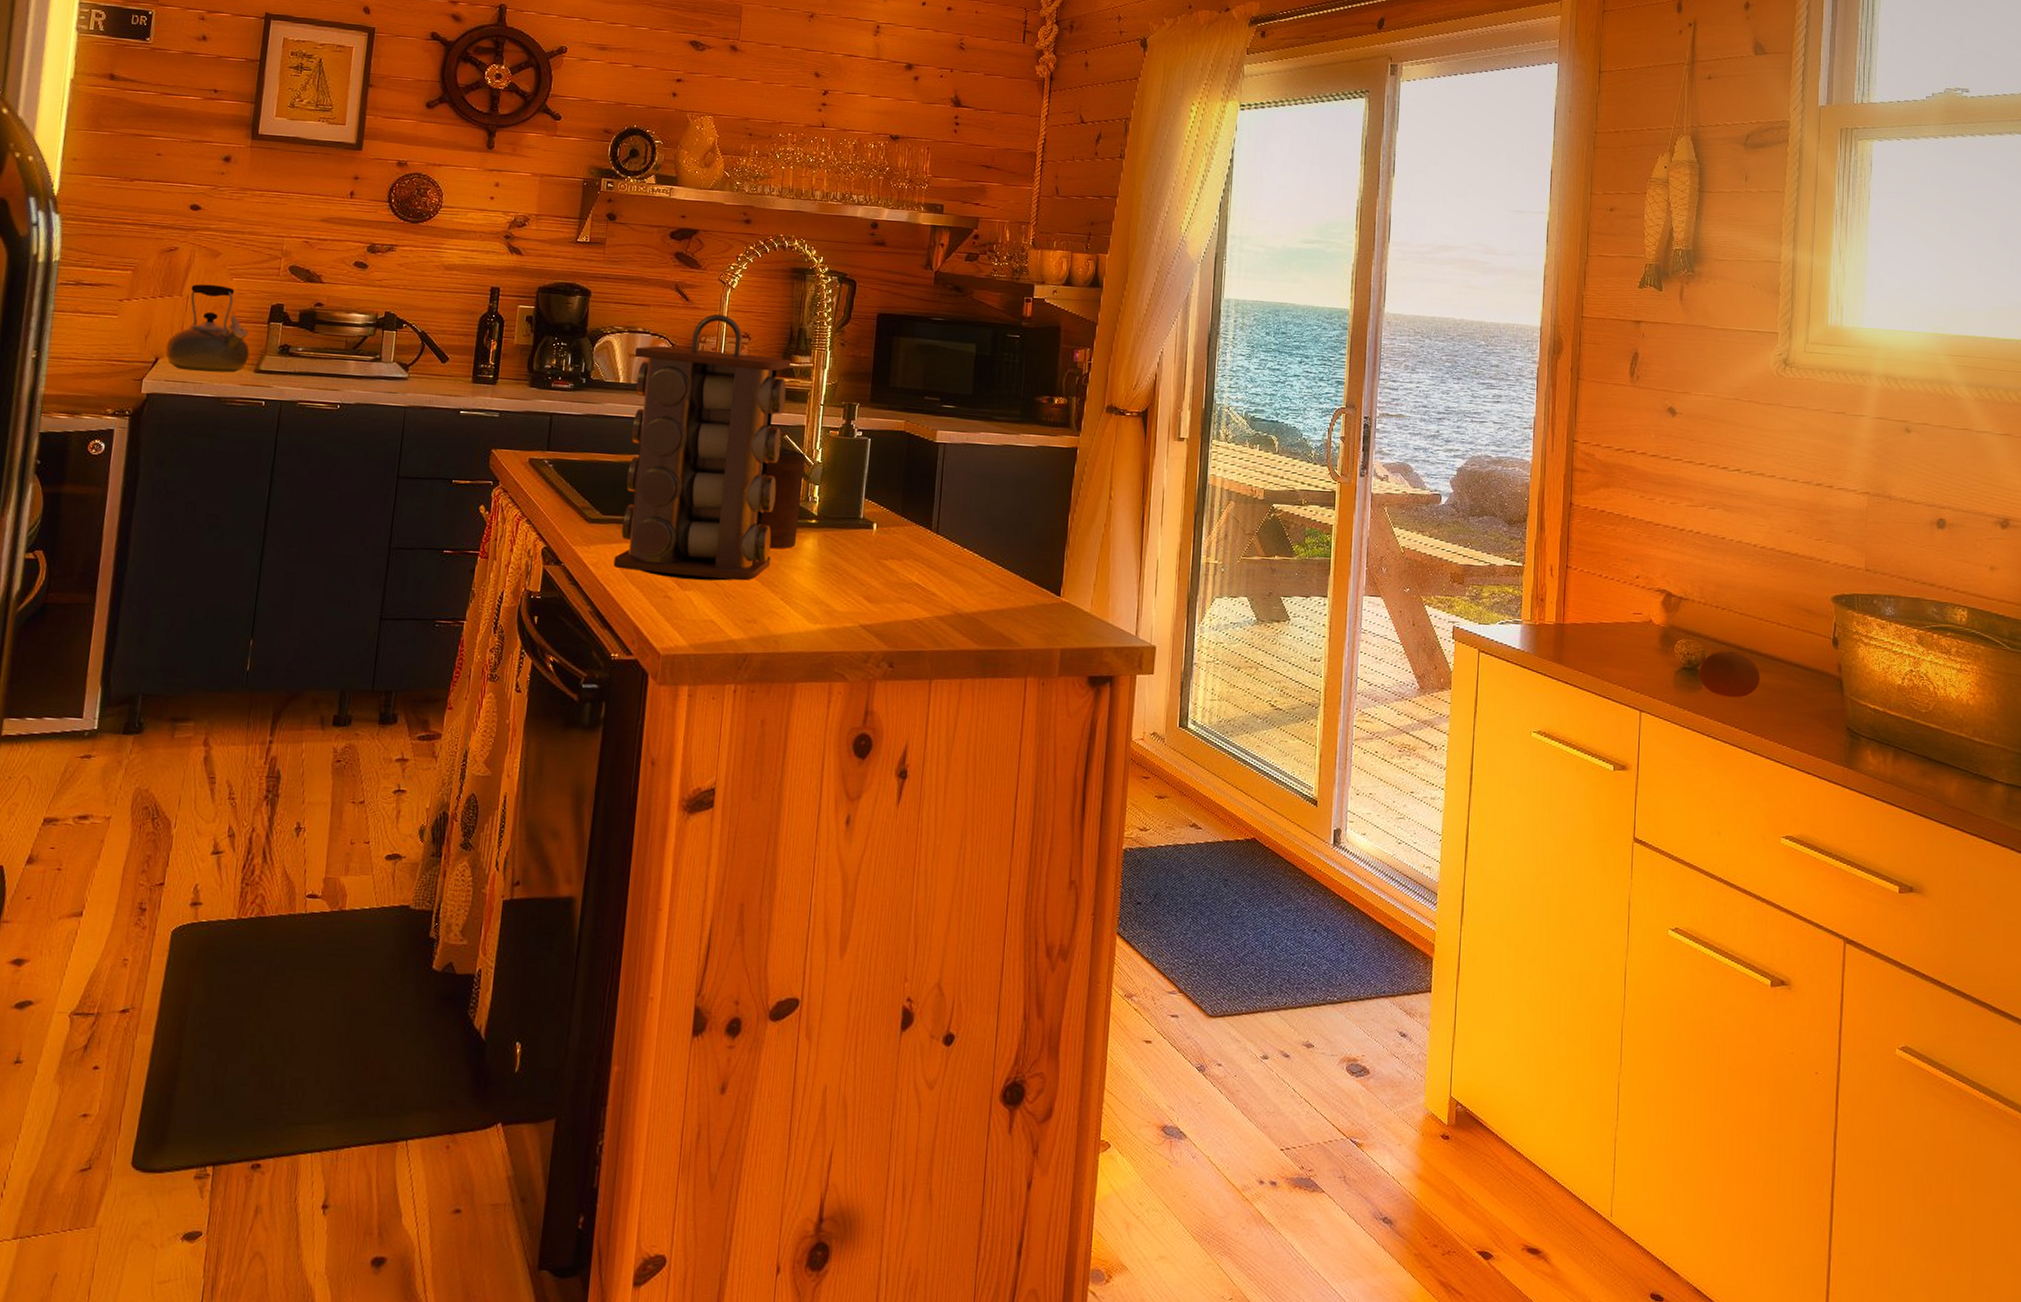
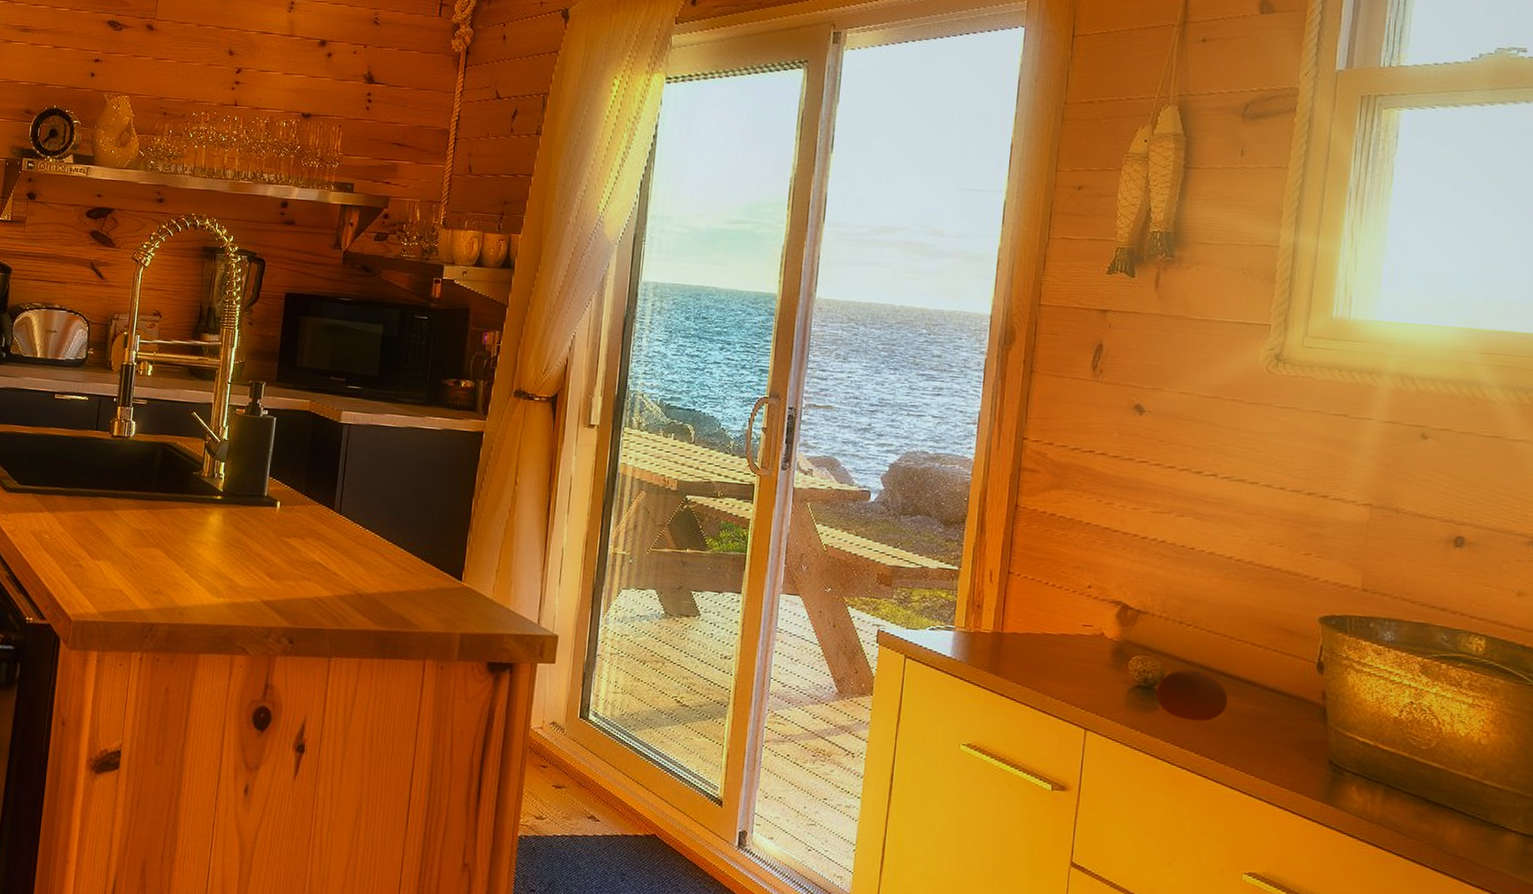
spice rack: present [613,314,792,581] -> none [29,291,201,553]
canister: present [760,447,806,549] -> none [167,423,213,524]

